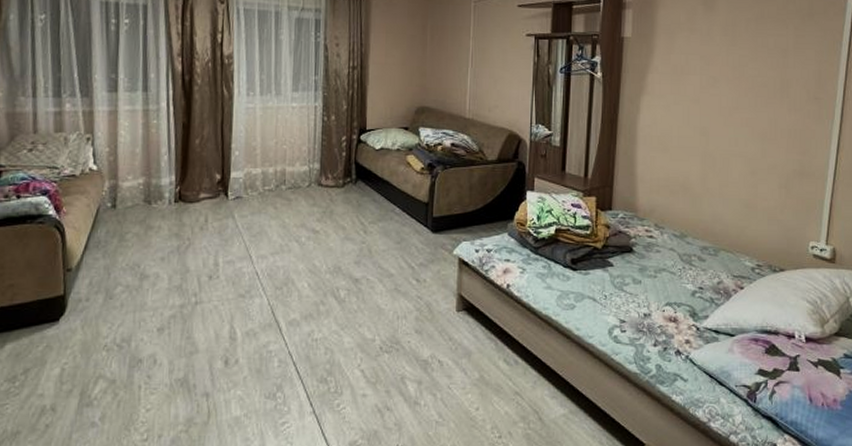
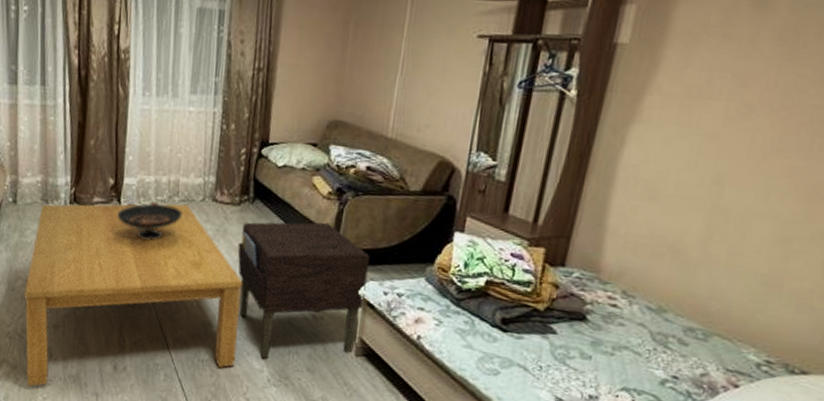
coffee table: none [124,191,351,401] -> present [24,203,243,387]
decorative bowl: none [225,193,290,228] -> present [117,202,183,240]
nightstand: none [344,194,461,328] -> present [237,222,370,359]

